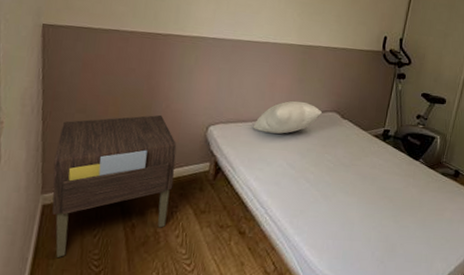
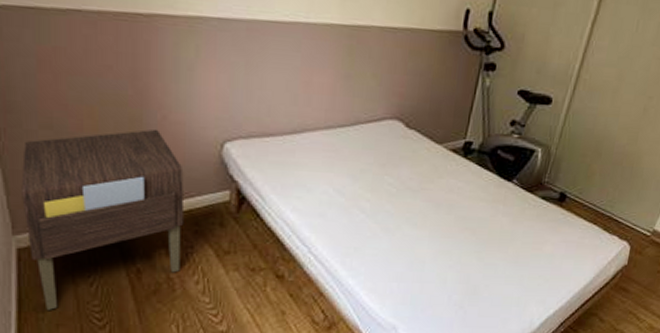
pillow: present [253,100,323,134] -> none [284,105,380,151]

